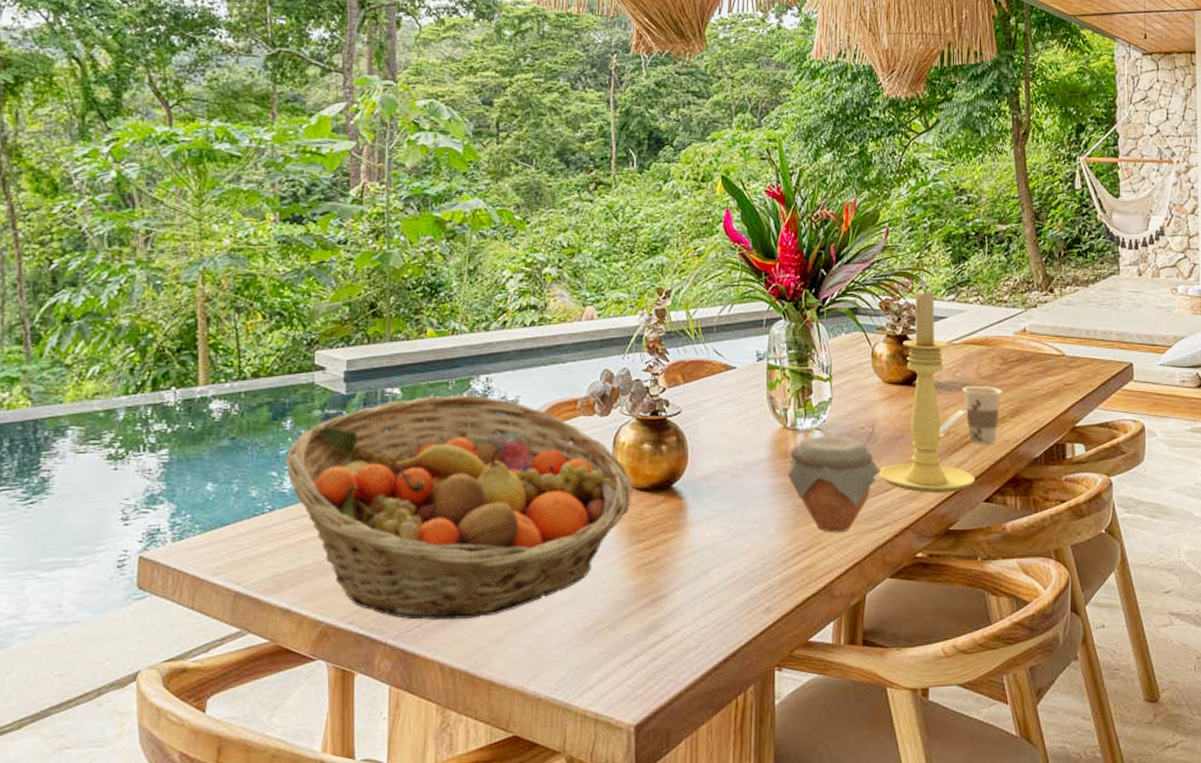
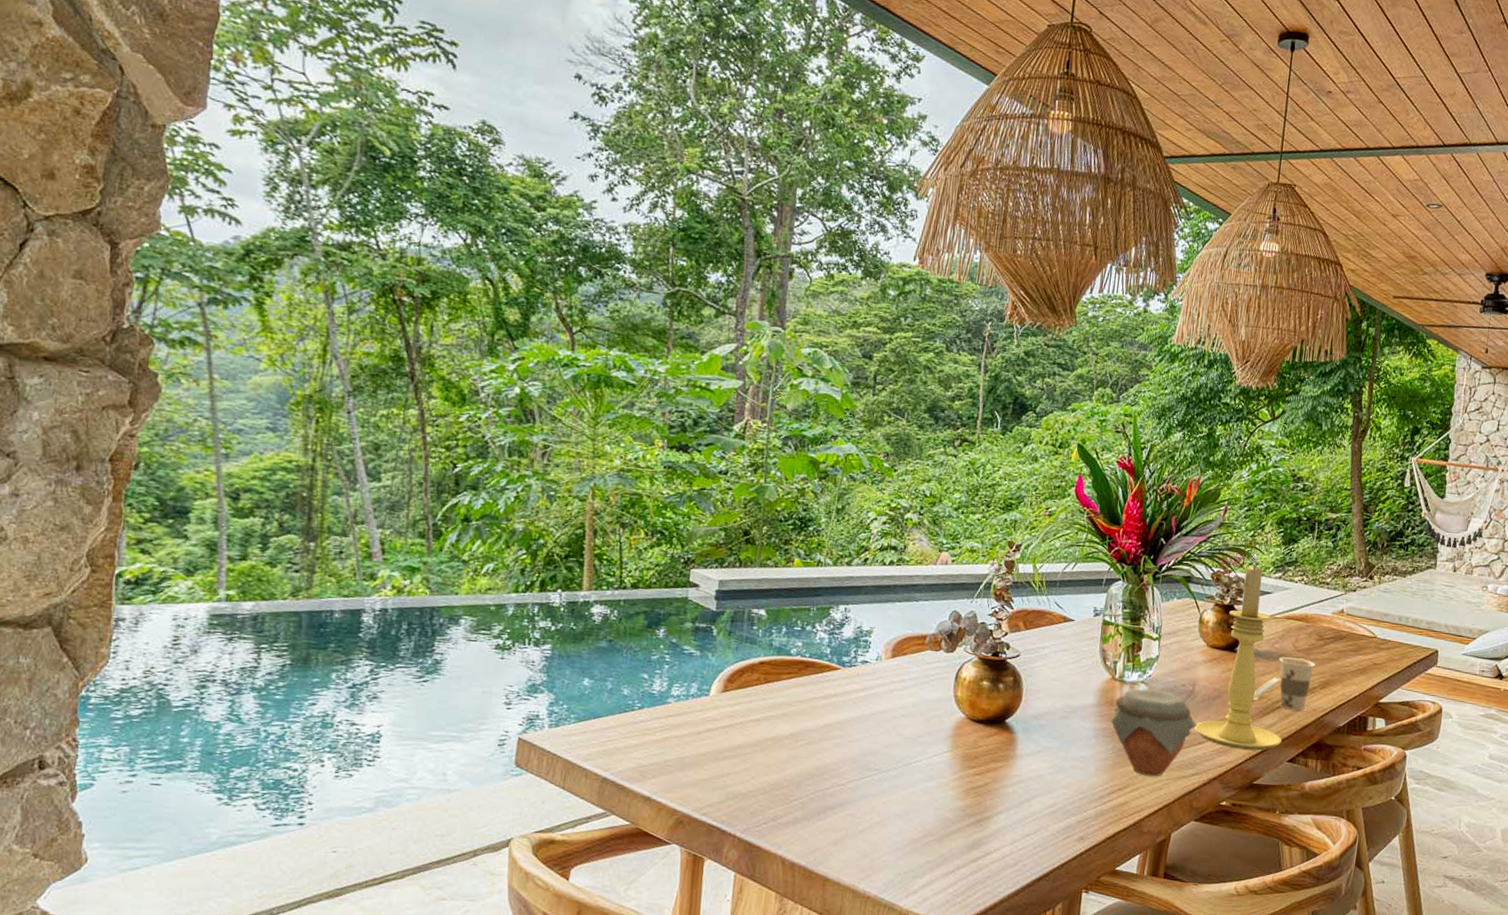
fruit basket: present [285,395,633,621] -> none [656,620,970,822]

